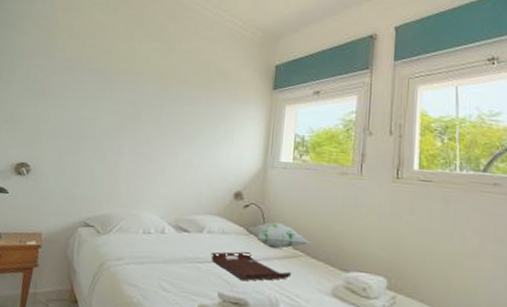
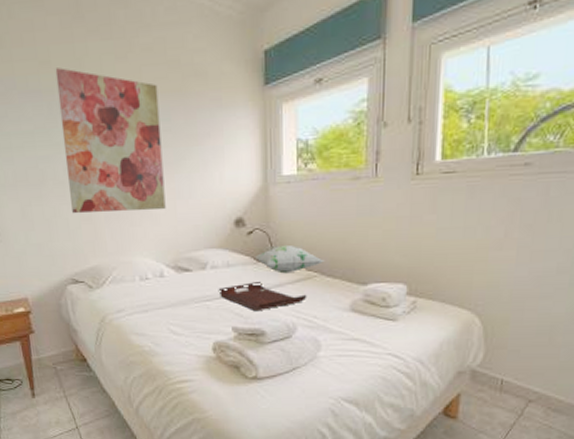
wall art: none [99,56,189,175] -> present [55,68,166,214]

